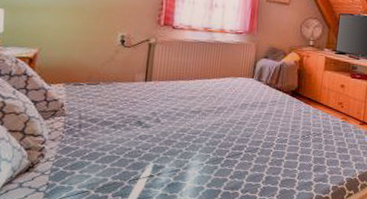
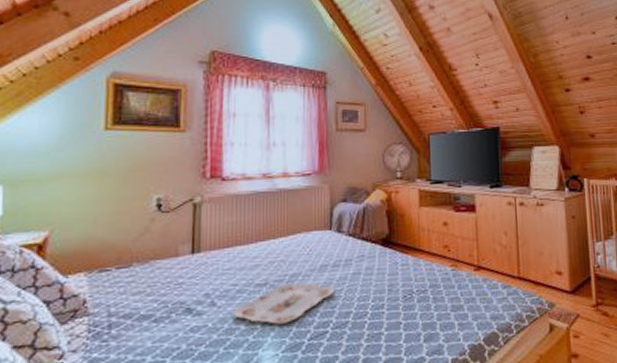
serving tray: none [172,113,250,143] -> present [232,282,334,325]

